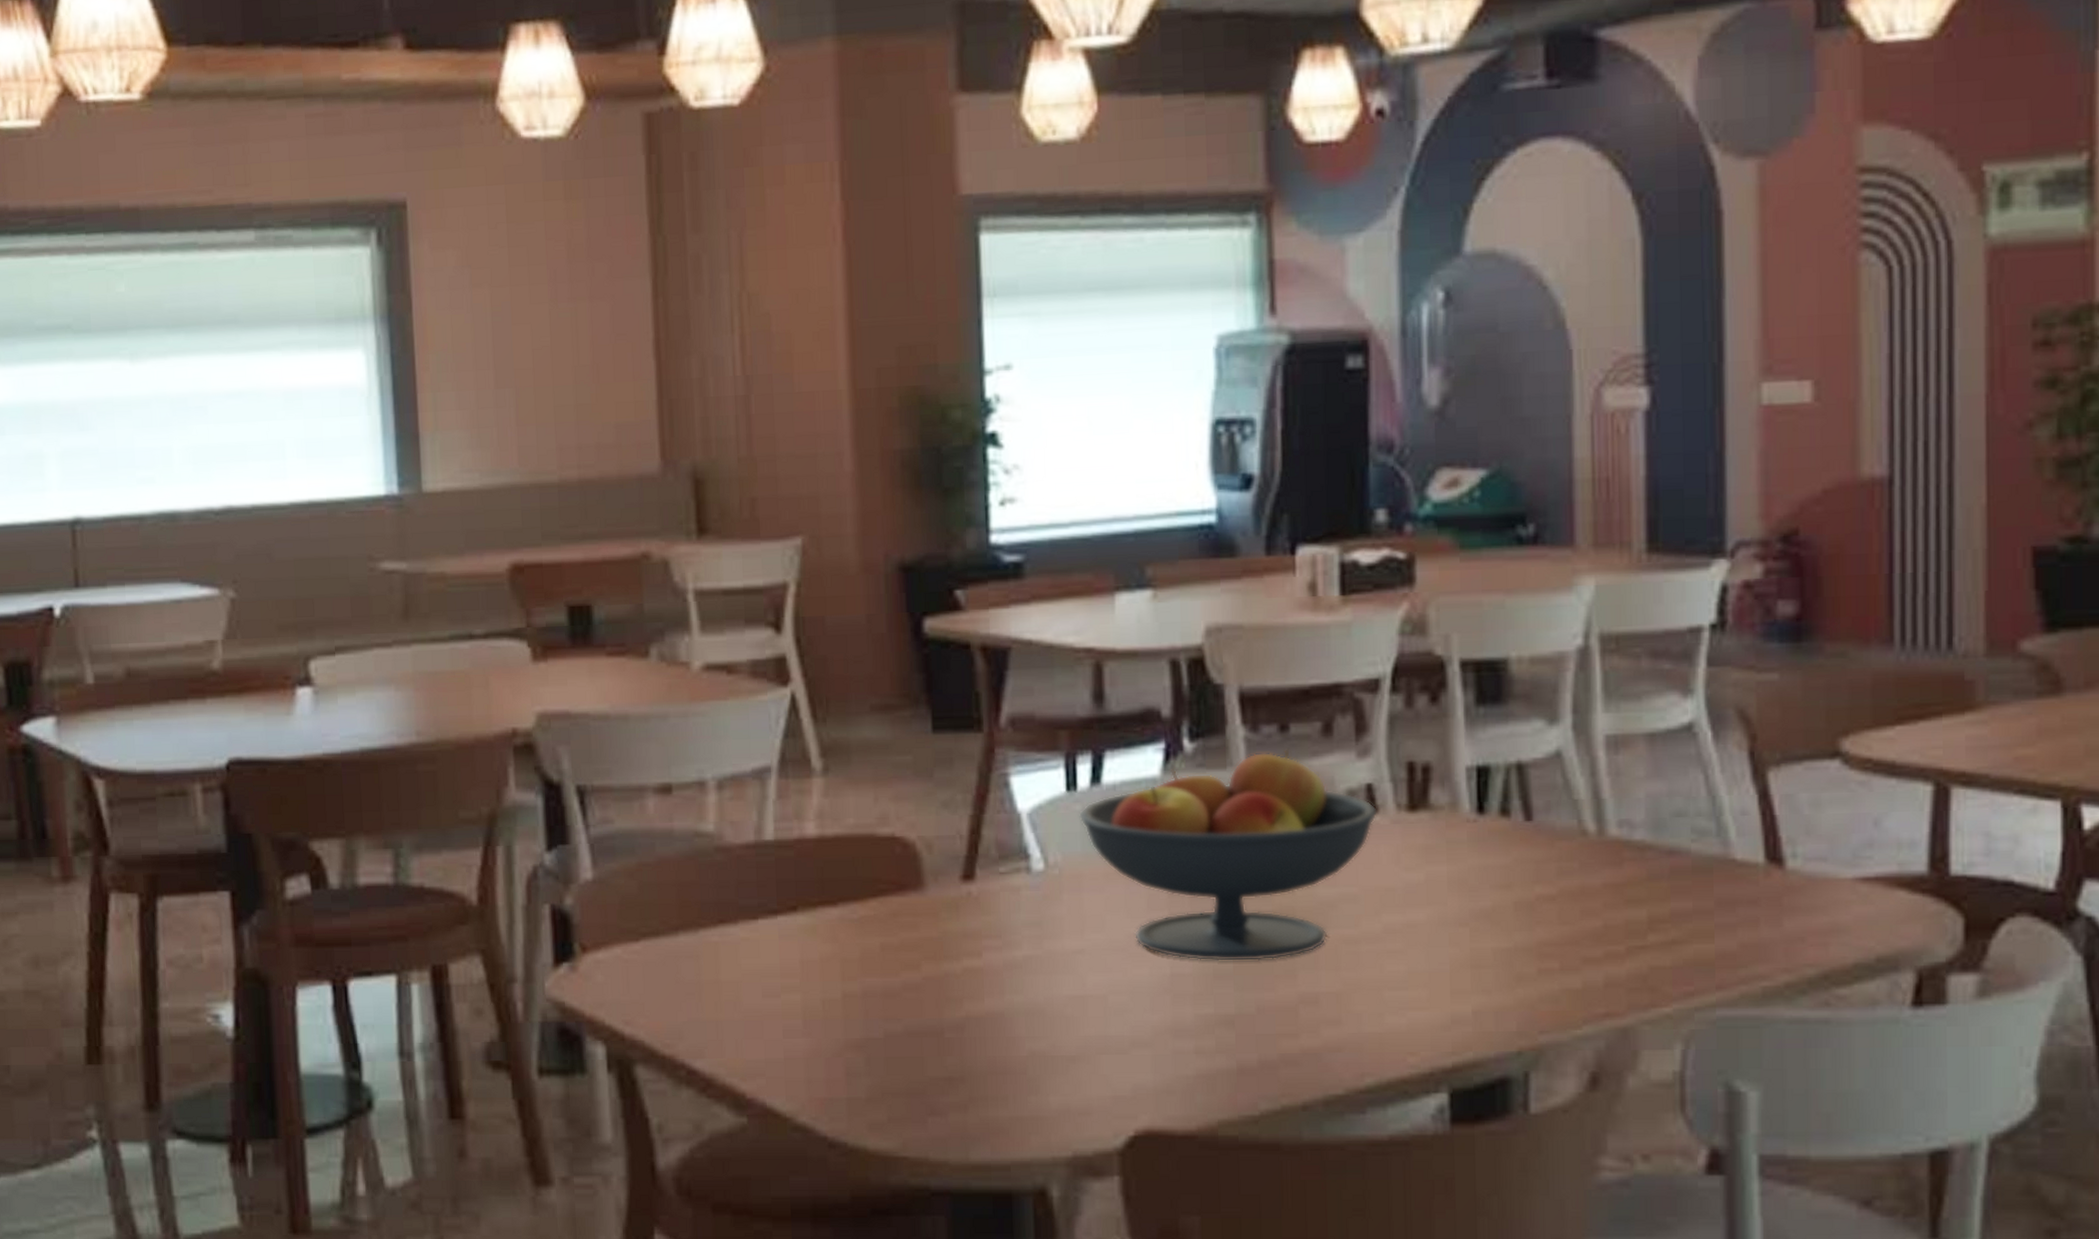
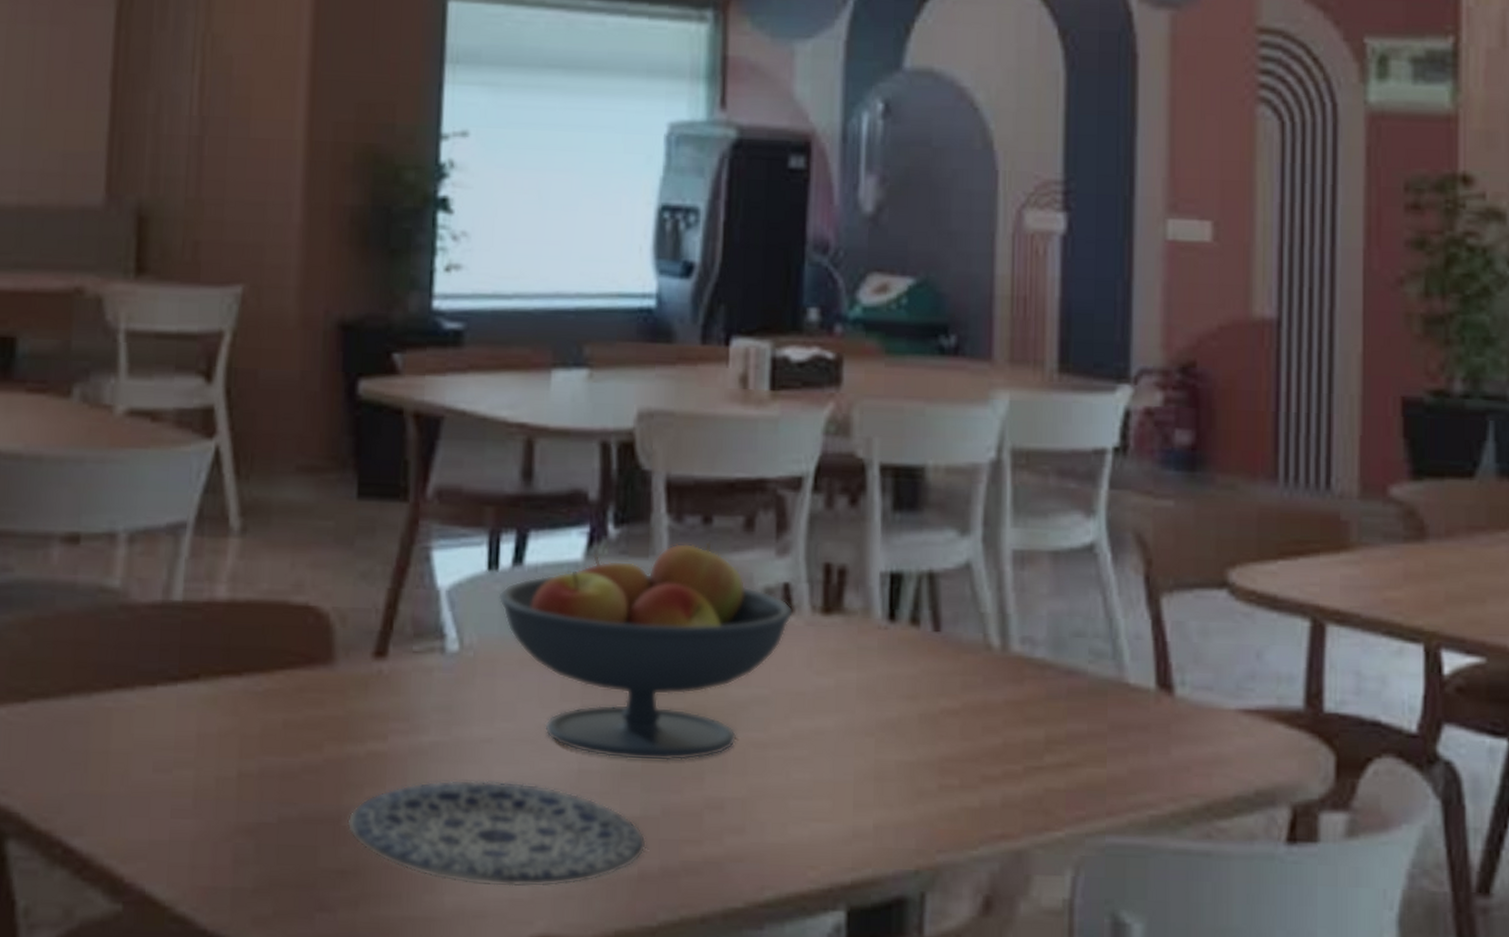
plate: none [950,988,1243,1086] -> present [347,779,646,888]

